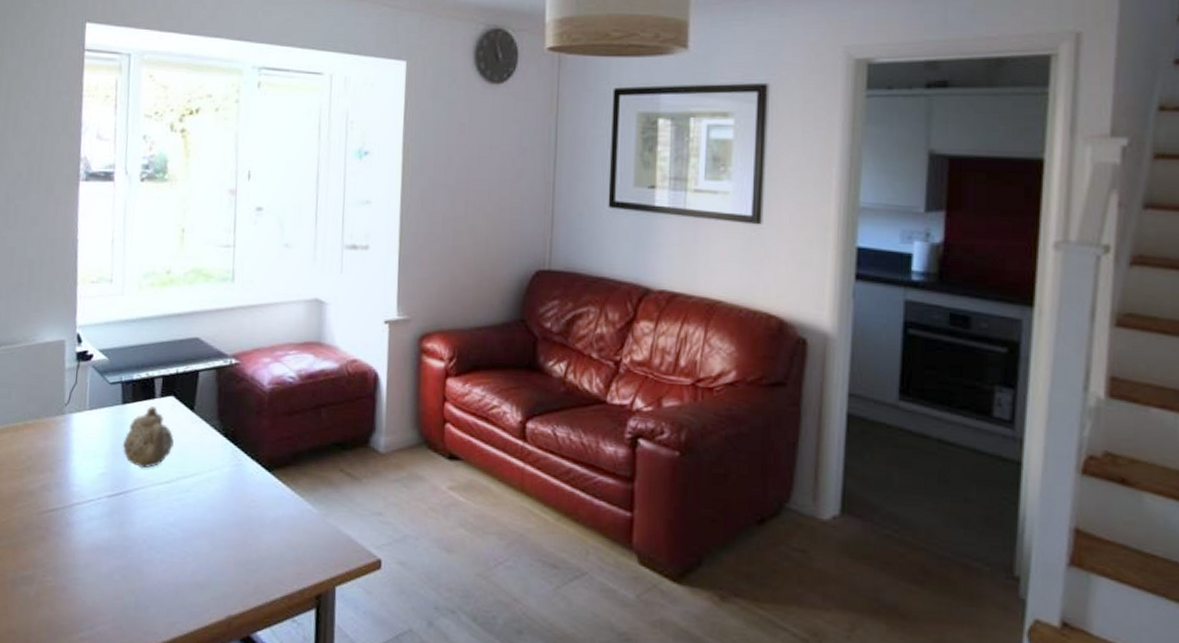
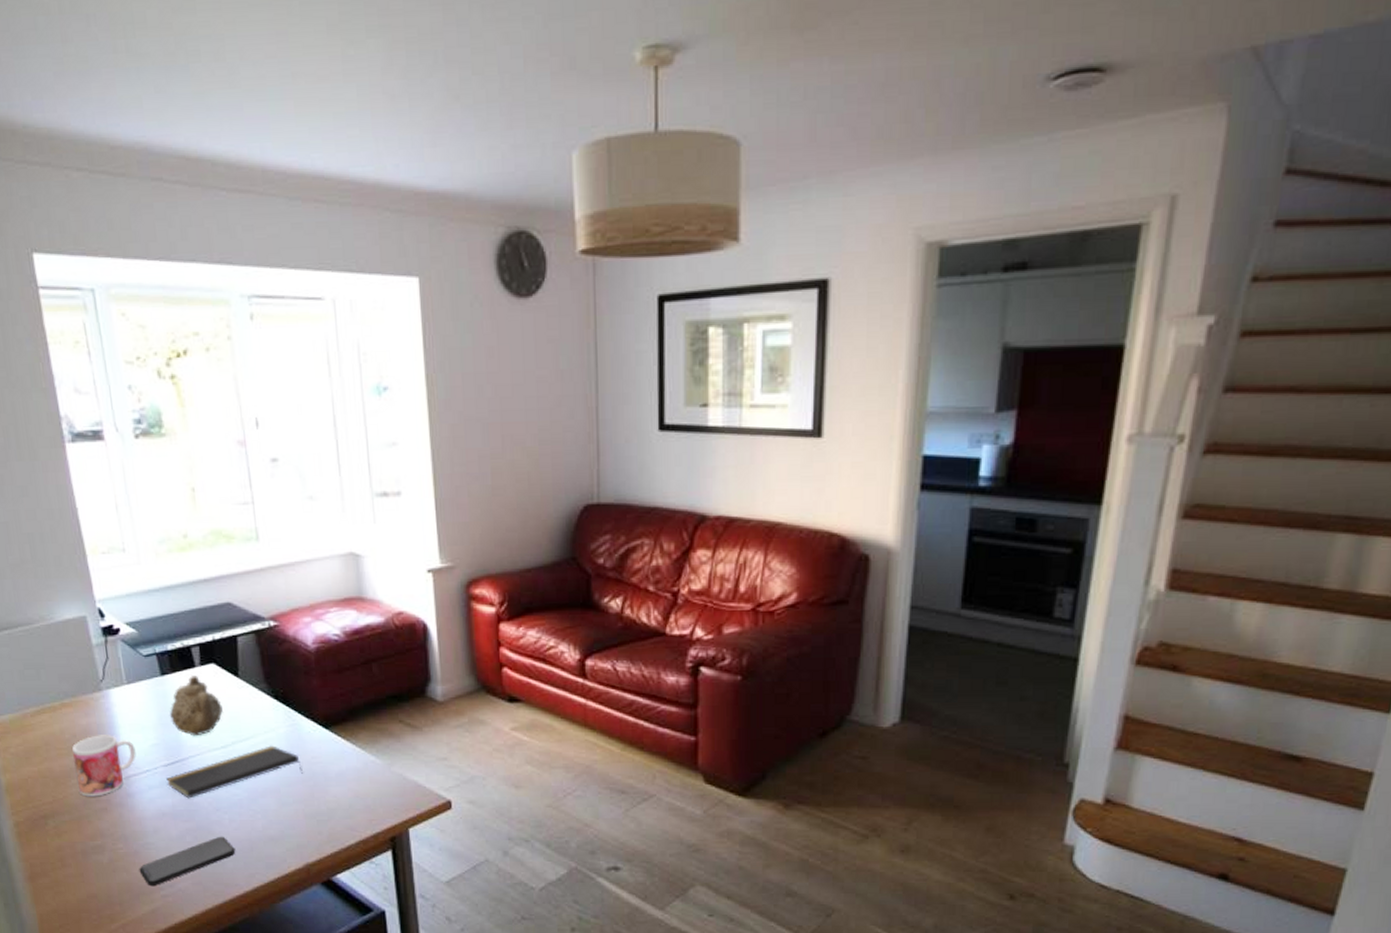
mug: none [22,459,84,523] -> present [72,735,136,797]
smartphone: none [62,577,161,627] -> present [139,836,236,887]
notepad: none [107,484,240,534] -> present [166,745,303,799]

